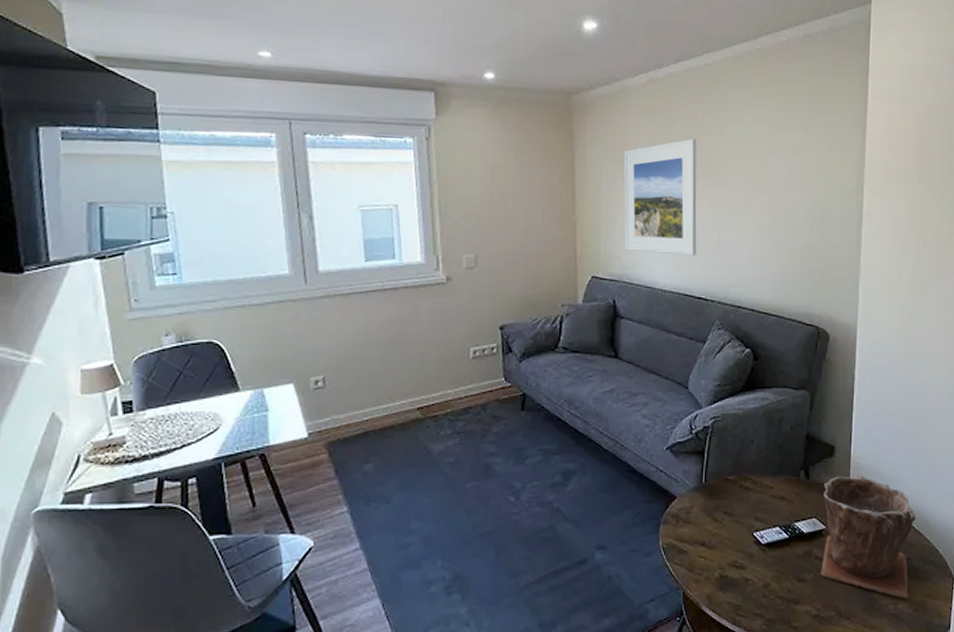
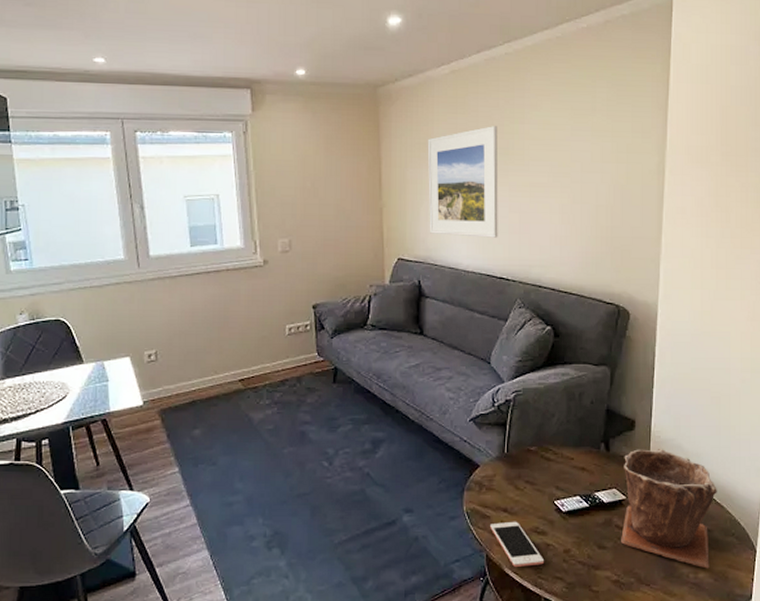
cell phone: none [687,555,744,604] -> present [490,521,545,567]

